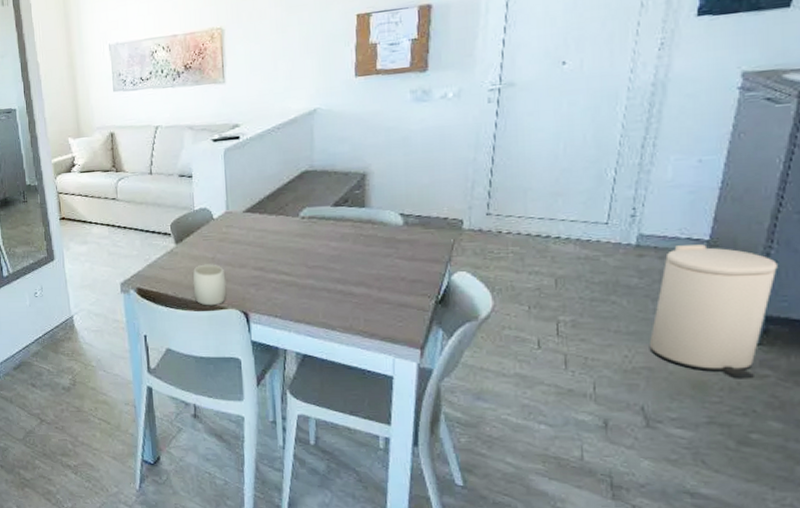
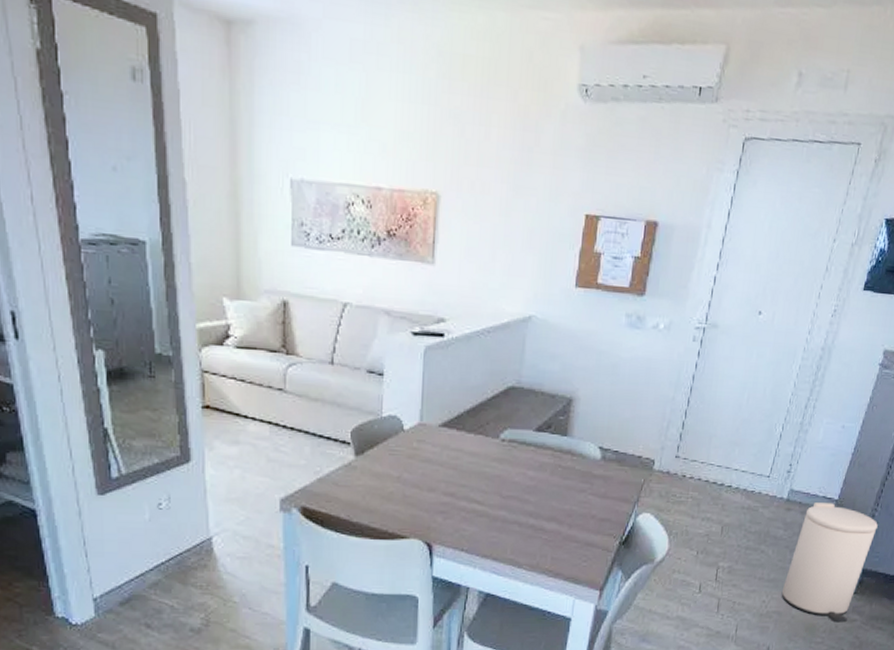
mug: present [192,264,227,306] -> none [371,484,411,534]

